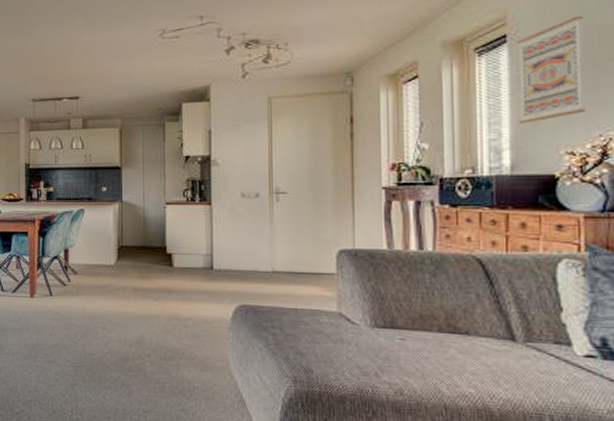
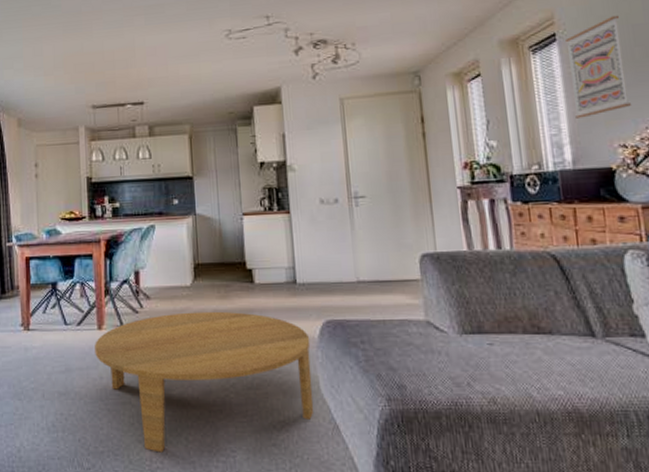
coffee table: none [27,288,223,407] -> present [95,311,314,453]

